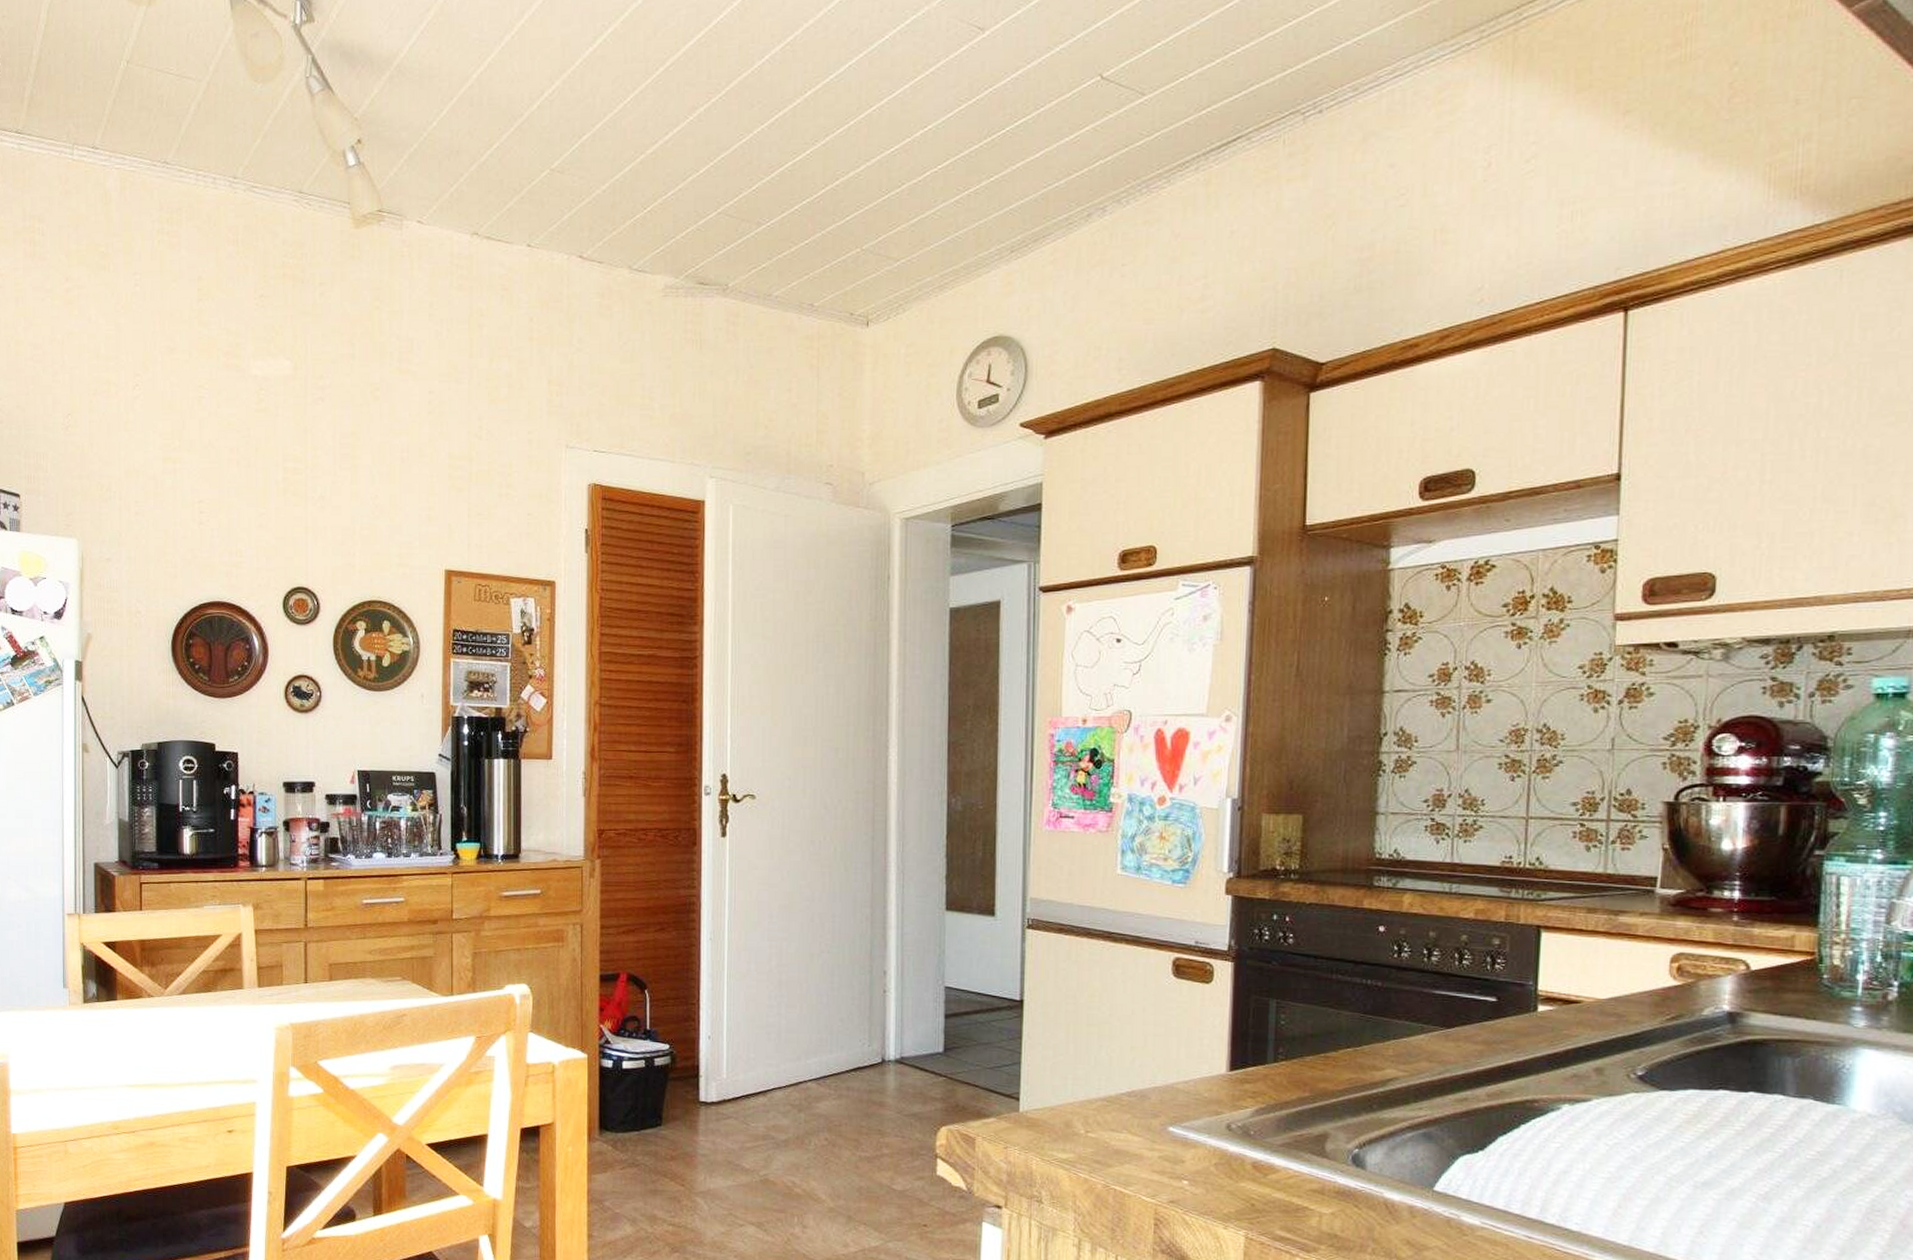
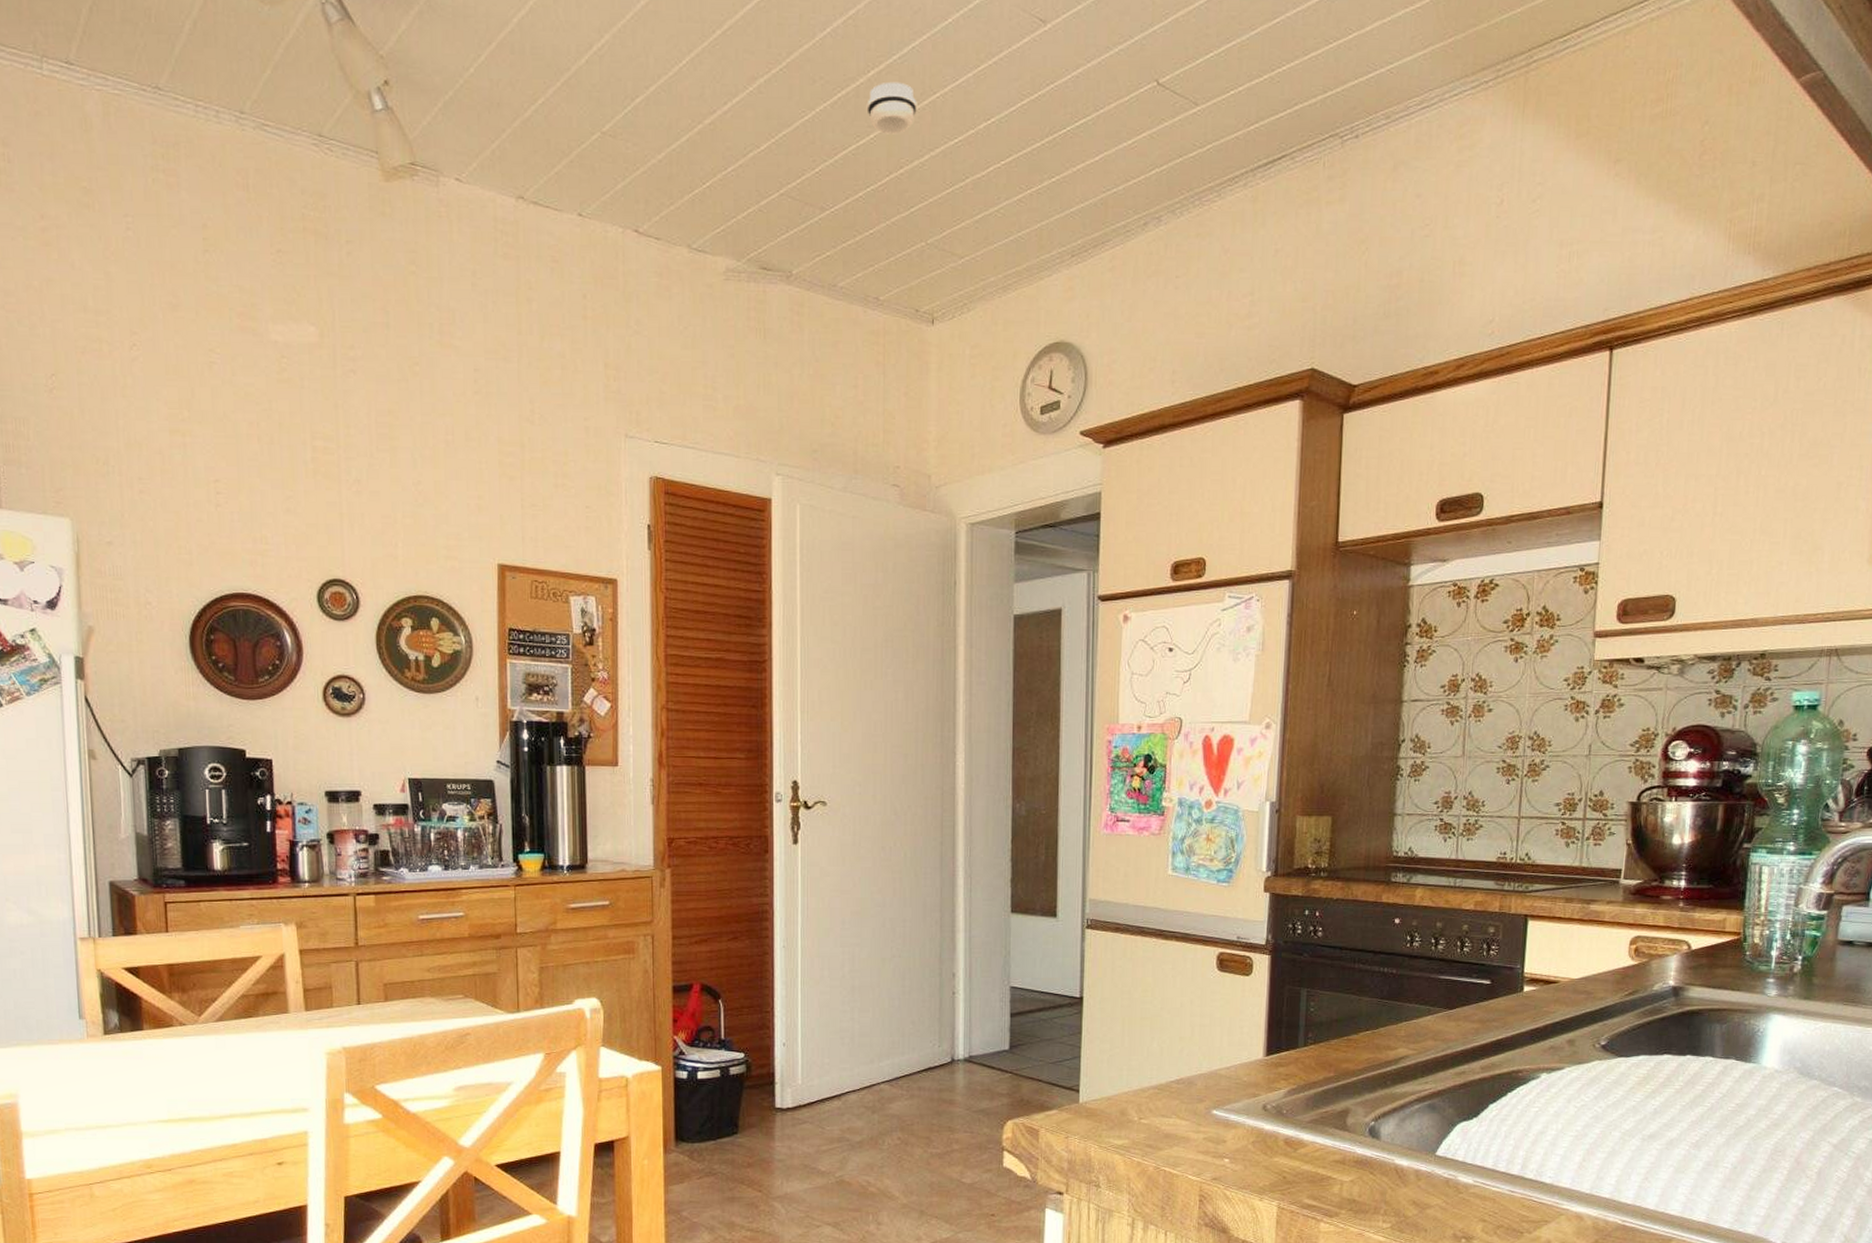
smoke detector: none [803,99,854,149] -> present [867,81,917,135]

